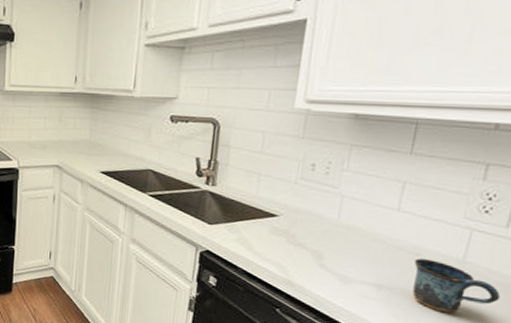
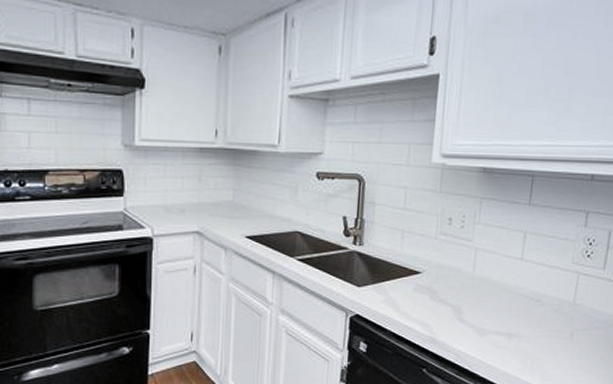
mug: present [412,258,501,313] -> none [536,305,602,354]

